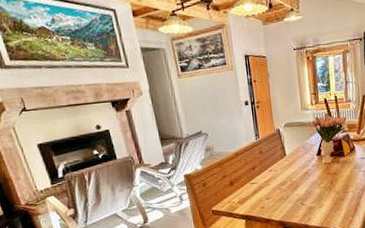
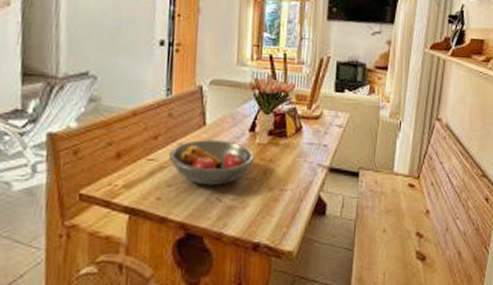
fruit bowl: none [265,164,324,196] -> present [169,140,255,185]

